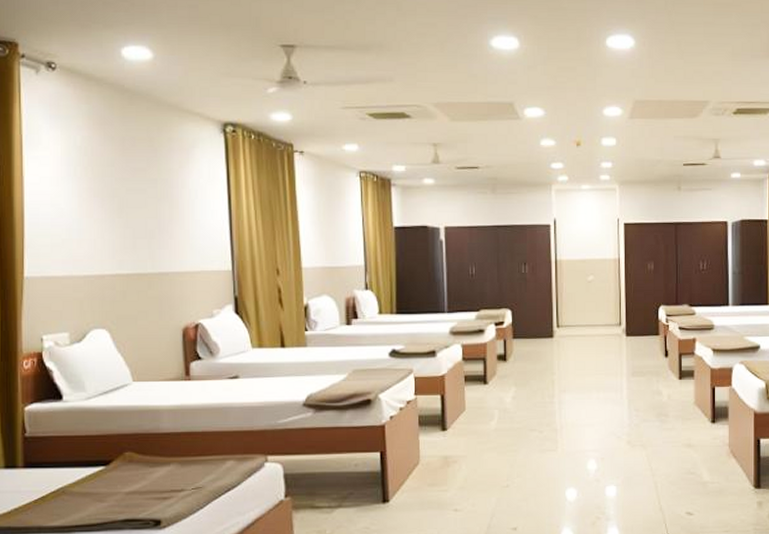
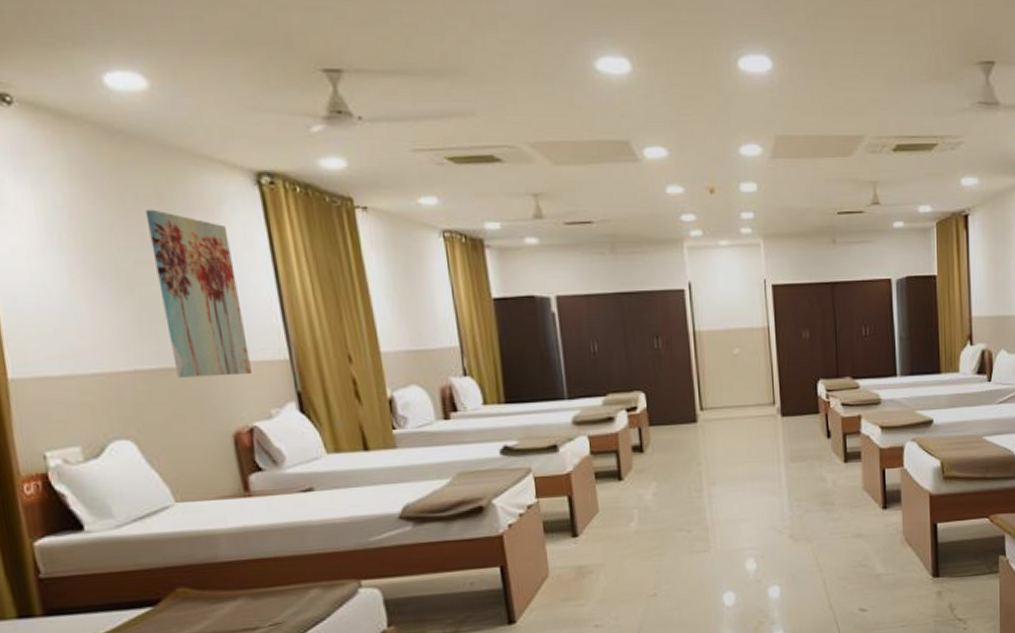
wall art: none [139,150,202,282] -> present [145,209,251,378]

